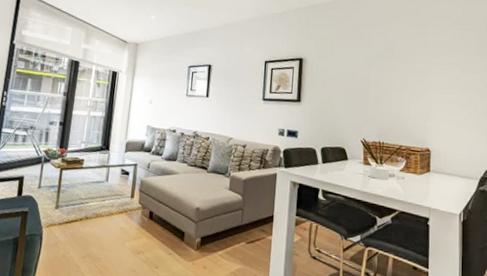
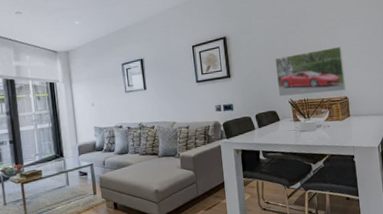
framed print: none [350,90,430,142] -> present [275,46,346,97]

